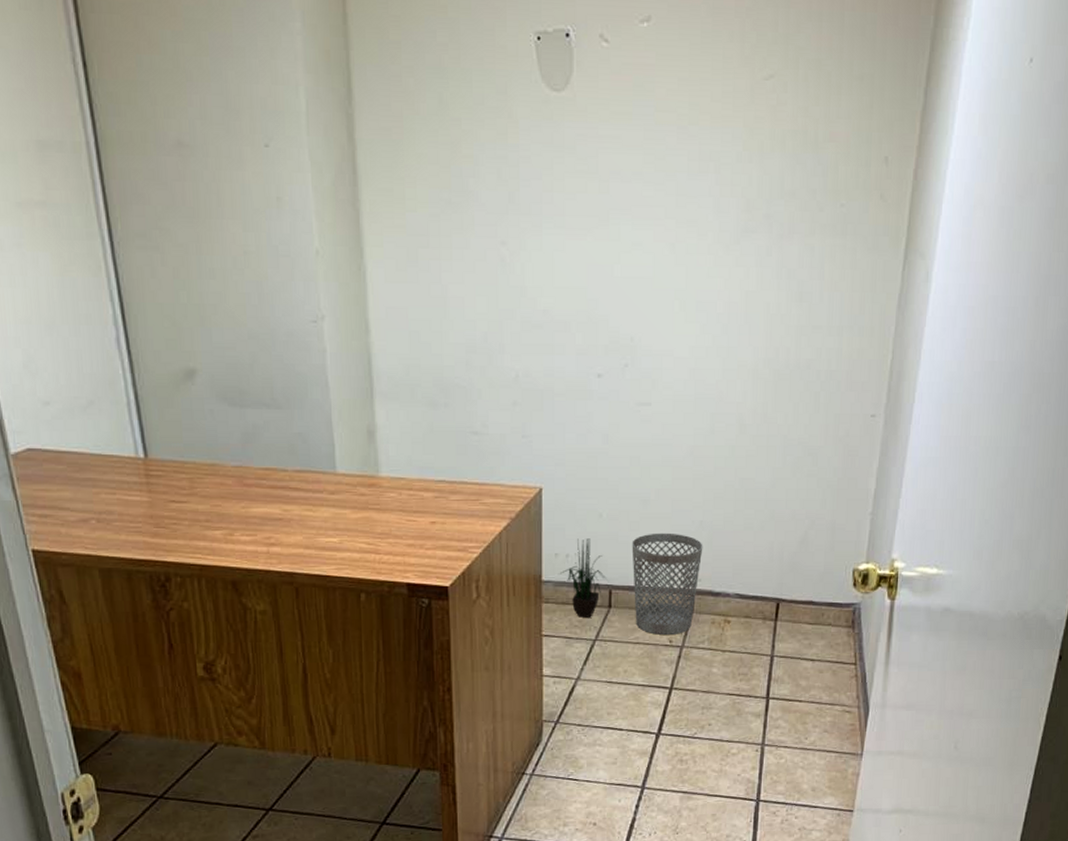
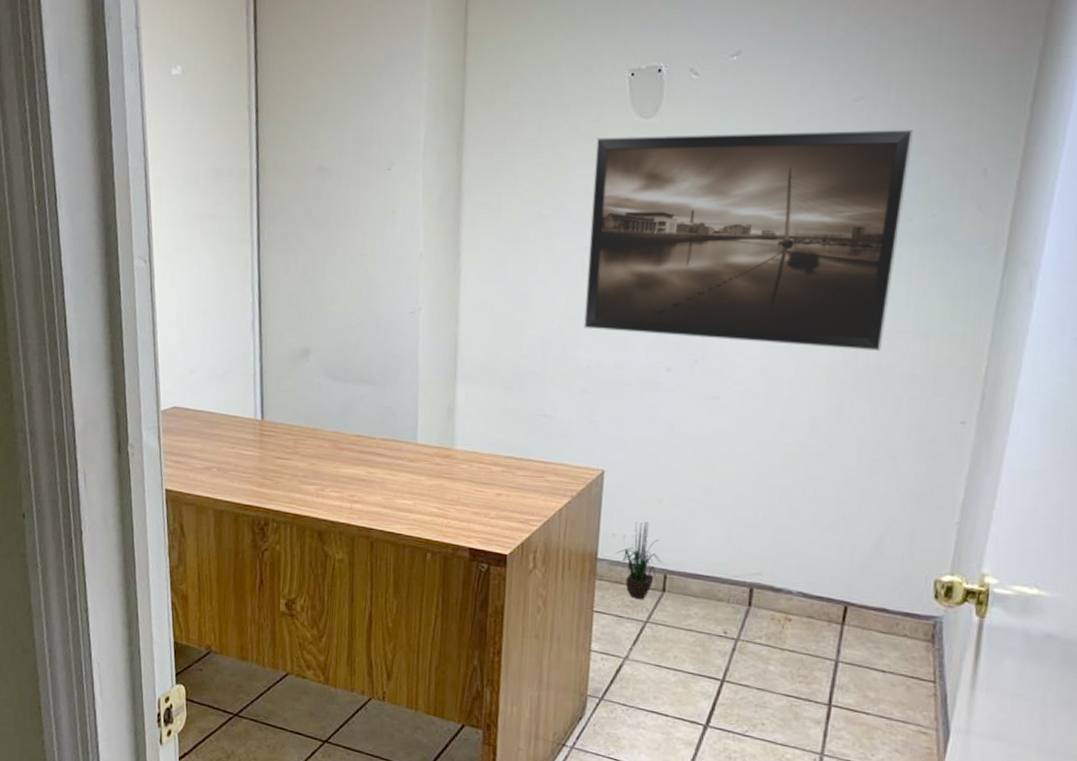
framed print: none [505,112,821,347] -> present [584,129,913,351]
wastebasket: present [632,532,703,636] -> none [689,522,766,627]

